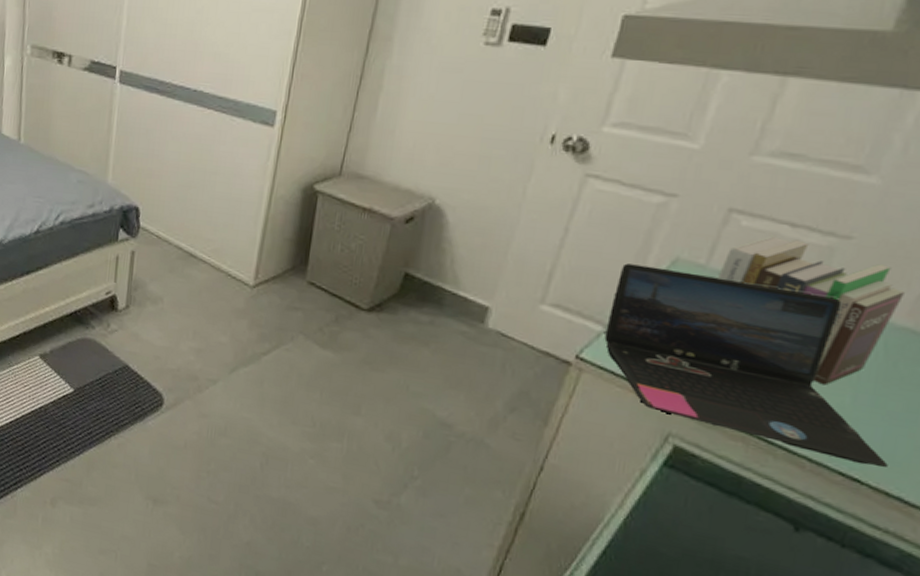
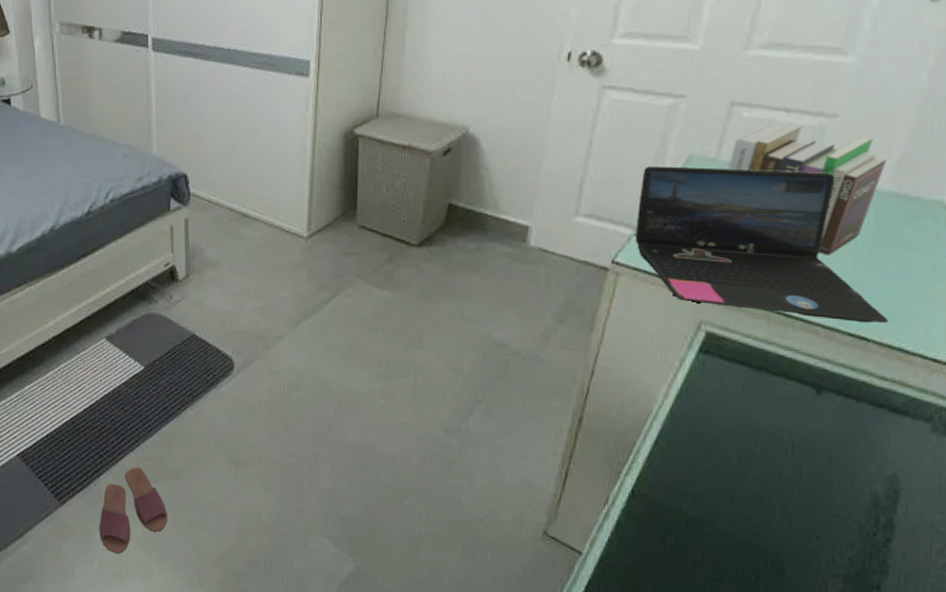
slippers: none [10,486,79,568] -> present [99,467,167,553]

